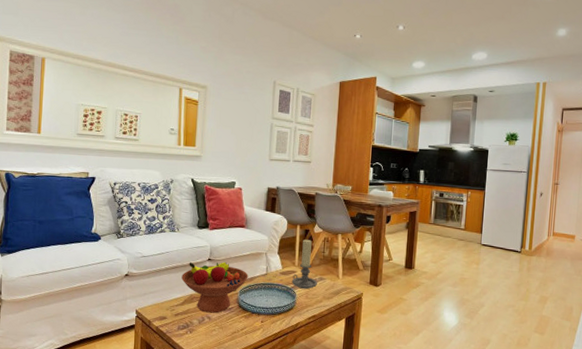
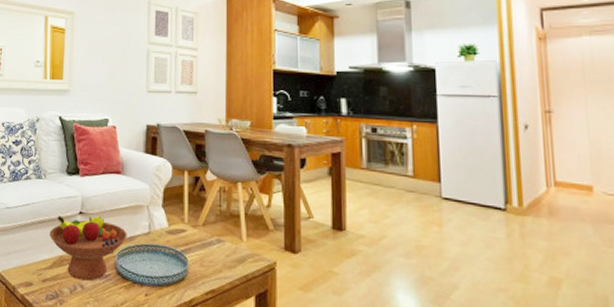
candle holder: present [291,239,318,290] -> none [181,189,215,255]

